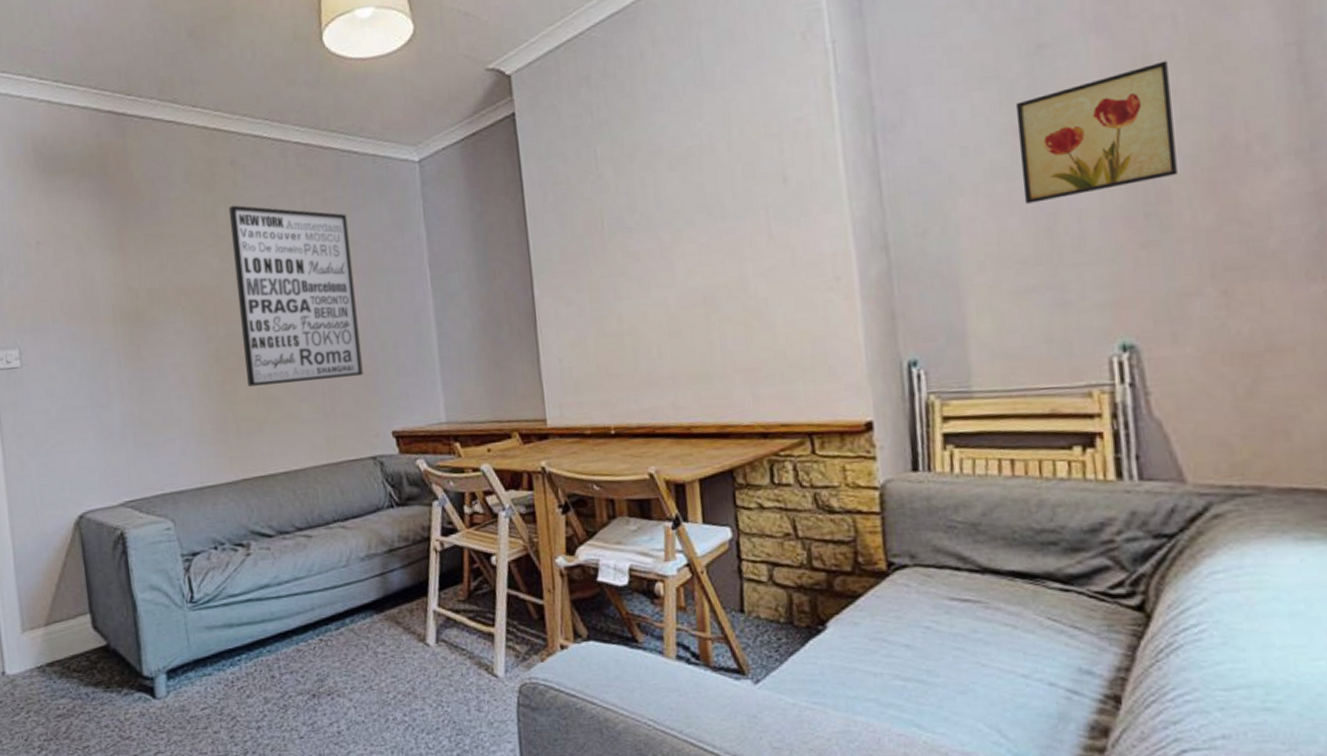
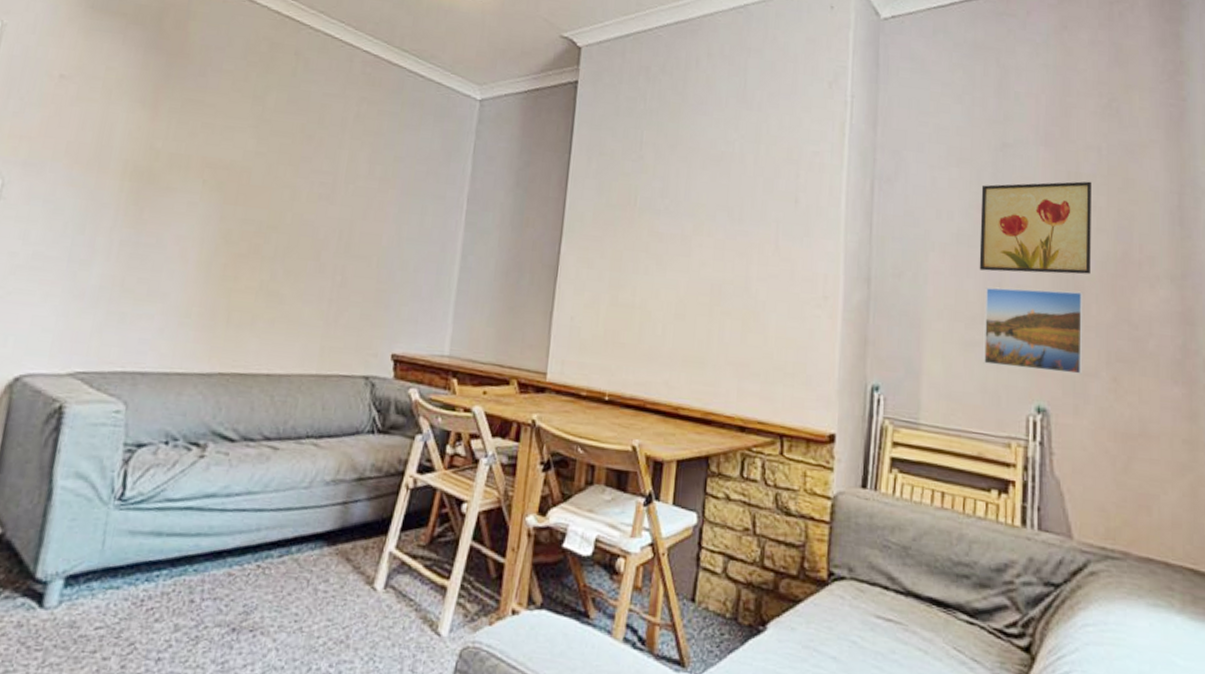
wall art: present [228,205,363,387] -> none [251,93,399,292]
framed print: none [1035,198,1179,310] -> present [983,286,1084,375]

